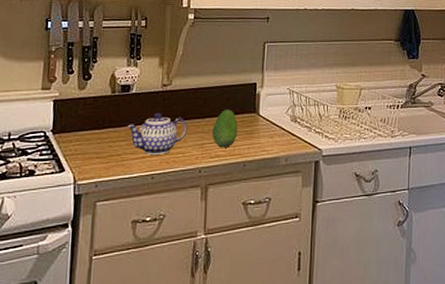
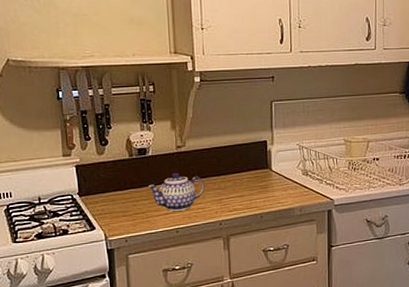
fruit: present [212,109,238,148] -> none [228,166,253,202]

